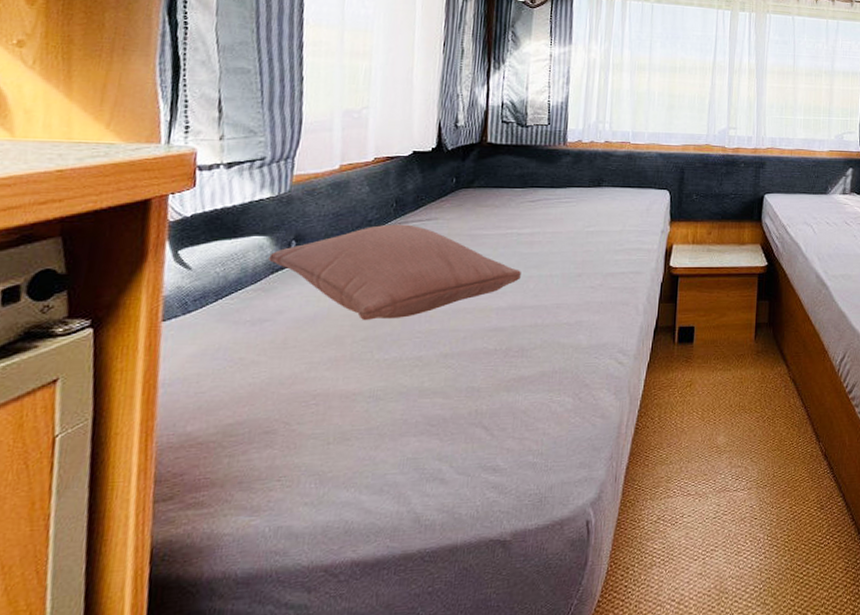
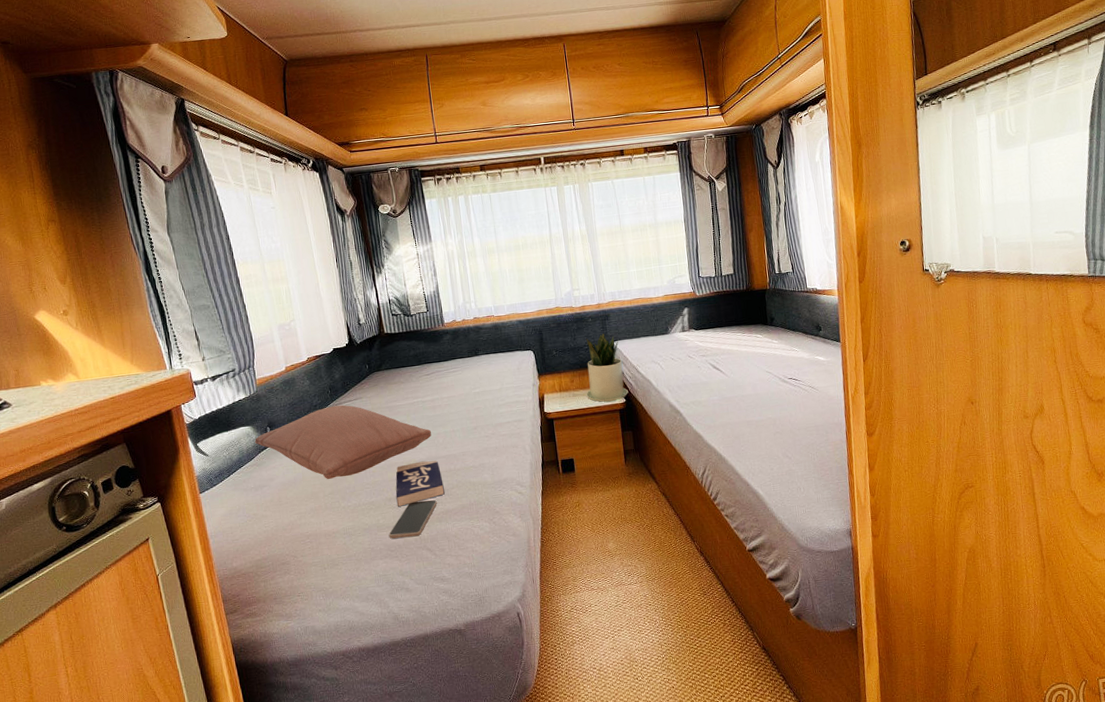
mobile phone: none [432,361,510,409] -> present [388,499,437,539]
book: none [454,309,524,366] -> present [395,460,445,507]
planter: none [723,182,772,262] -> present [586,333,628,402]

